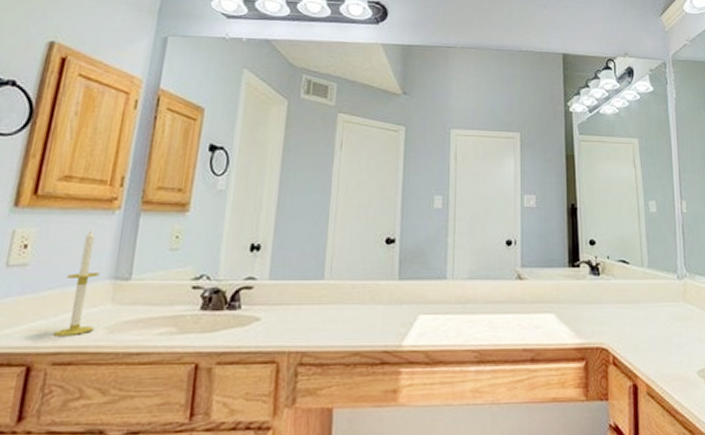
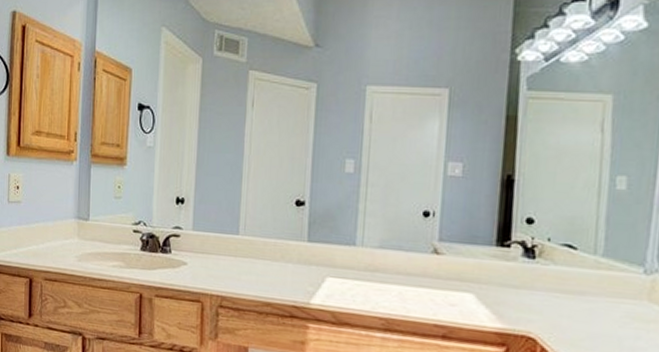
candle: present [54,230,101,337] -> none [43,177,68,260]

